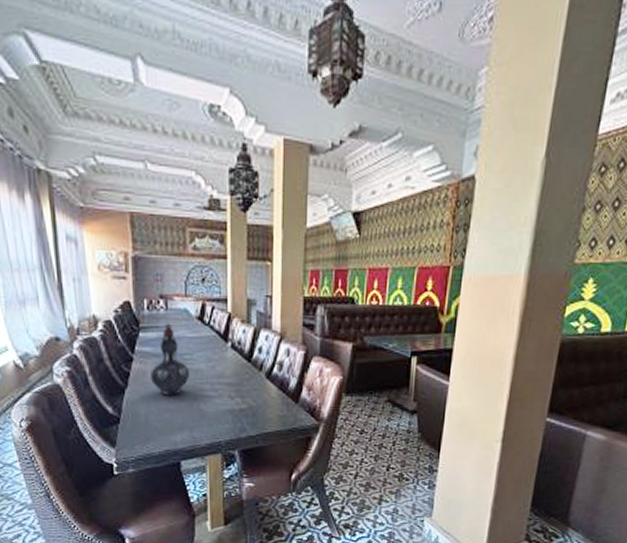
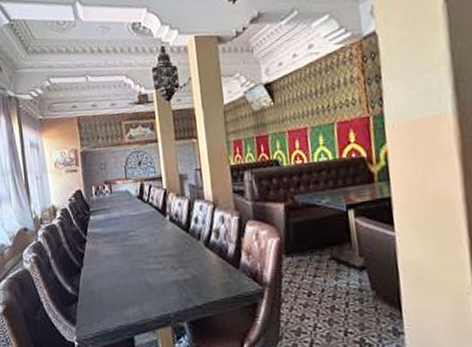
decorative vase: present [150,323,190,396] -> none [101,205,136,272]

